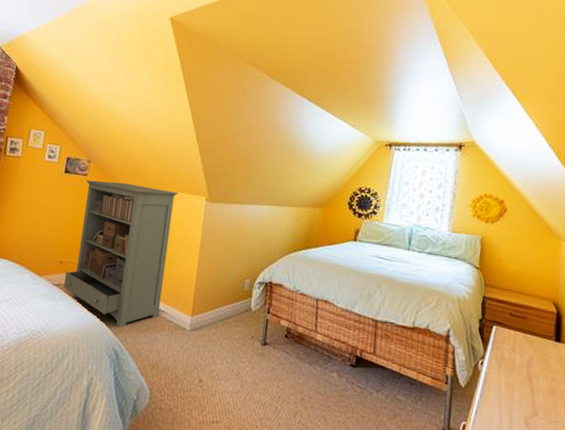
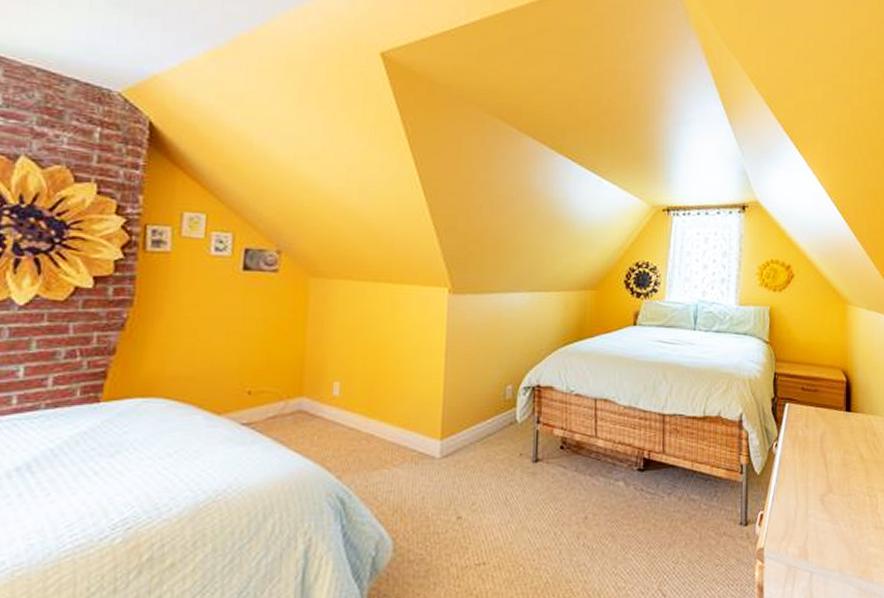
bookshelf: present [63,179,178,328] -> none [256,277,411,468]

